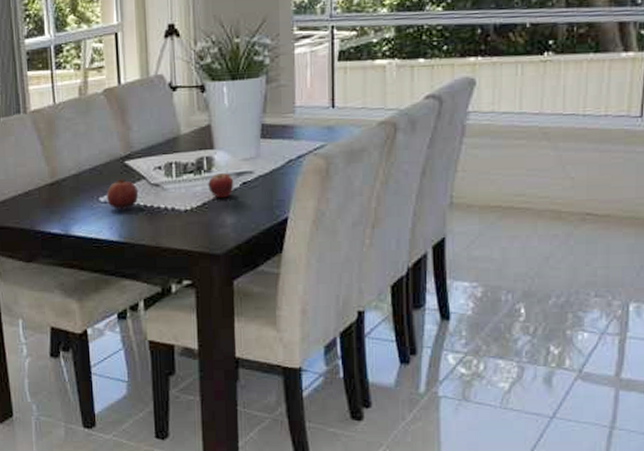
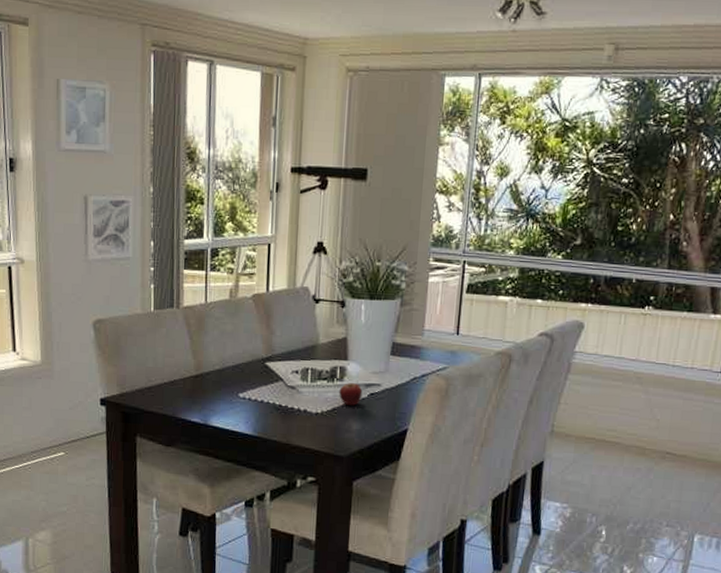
fruit: present [106,178,139,210] -> none [245,377,276,407]

